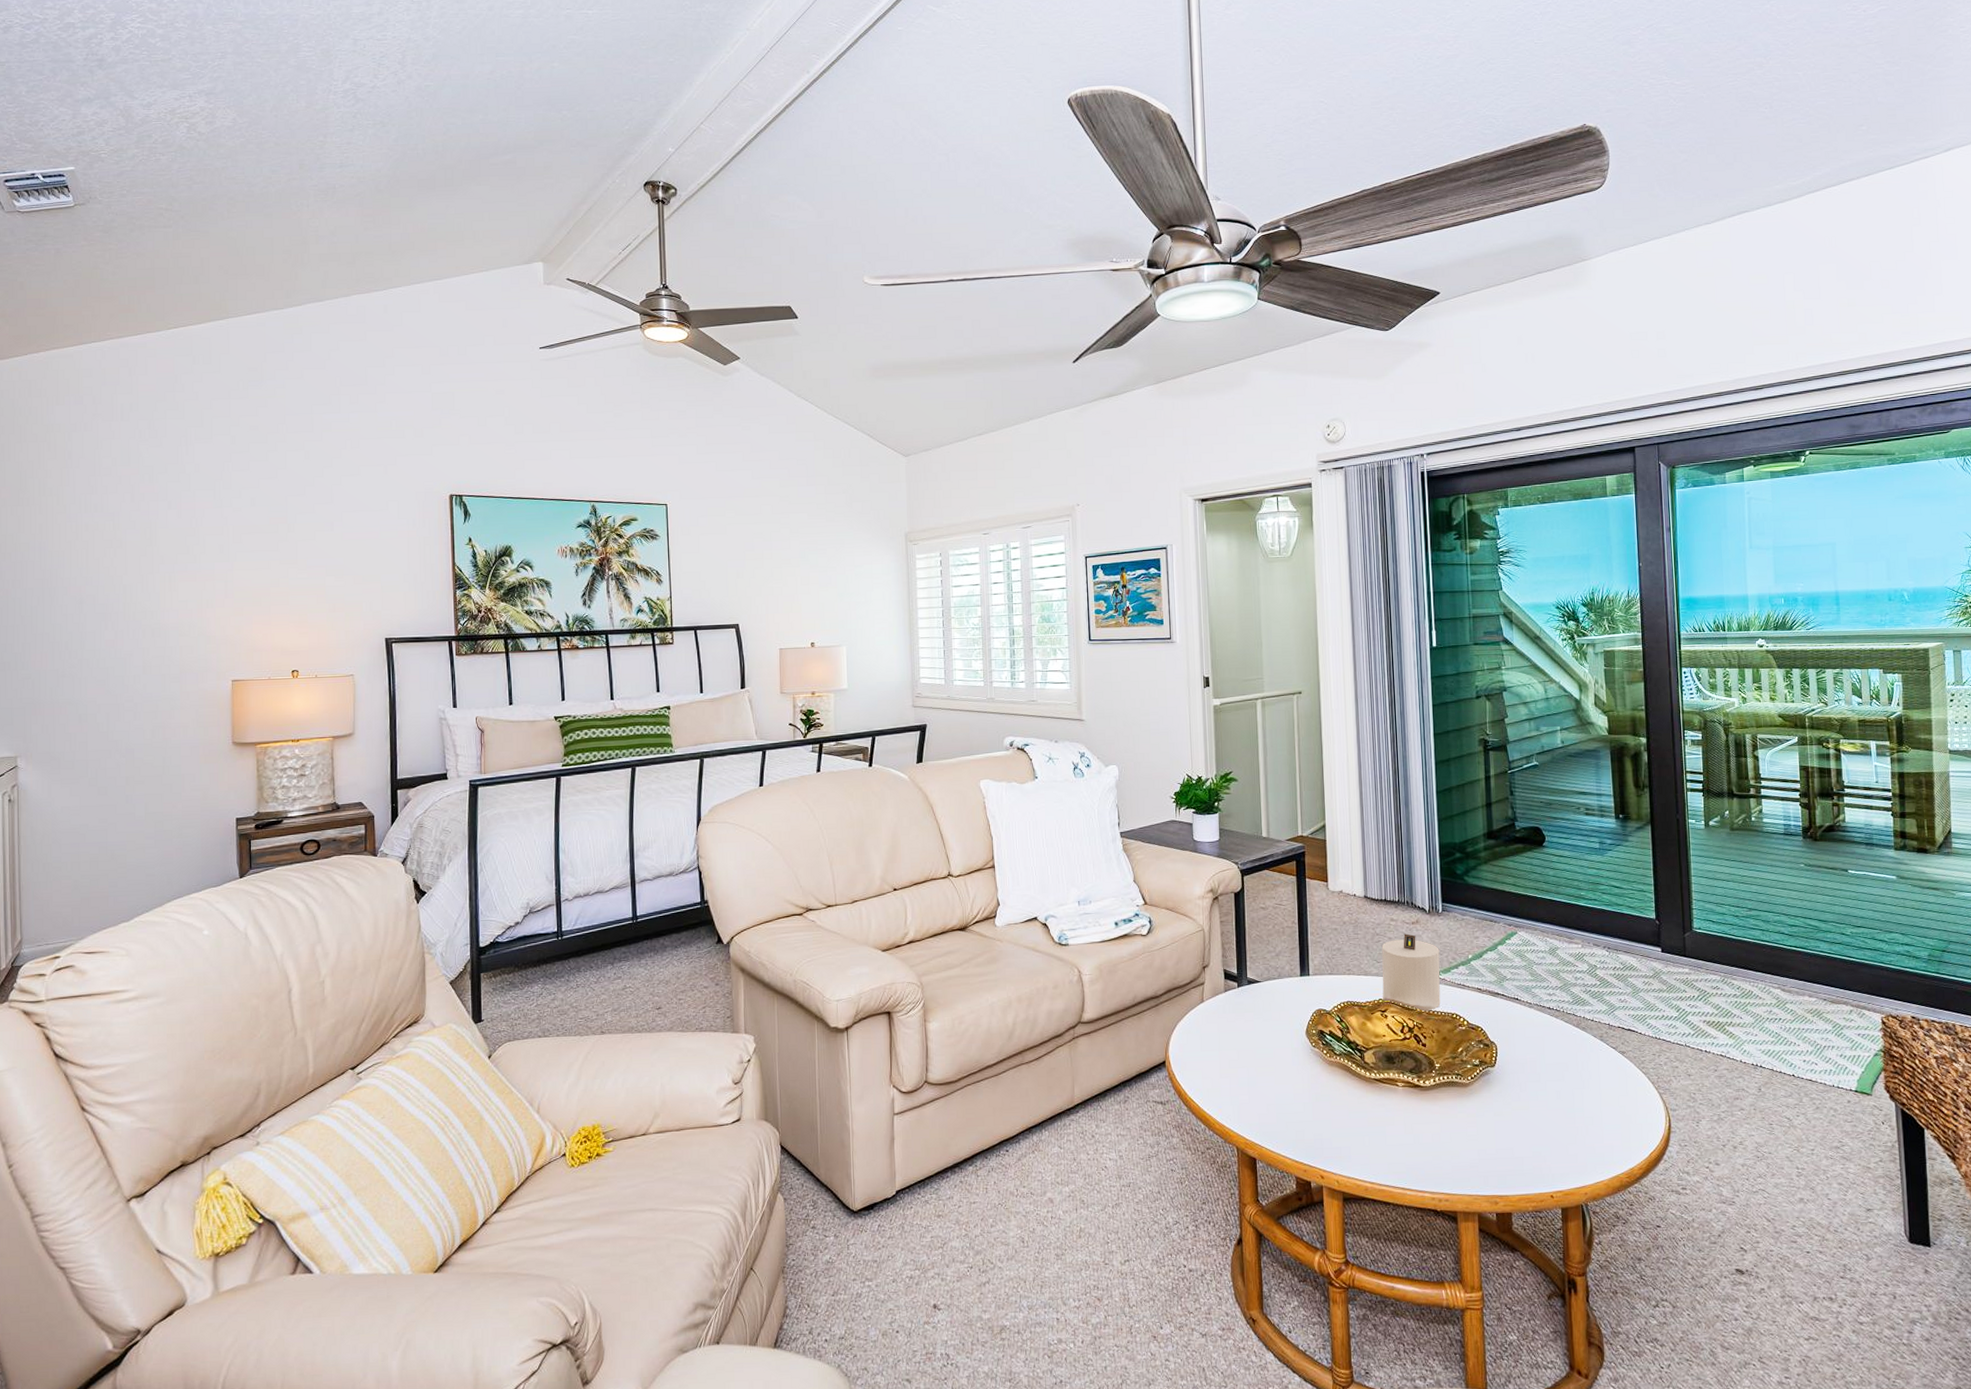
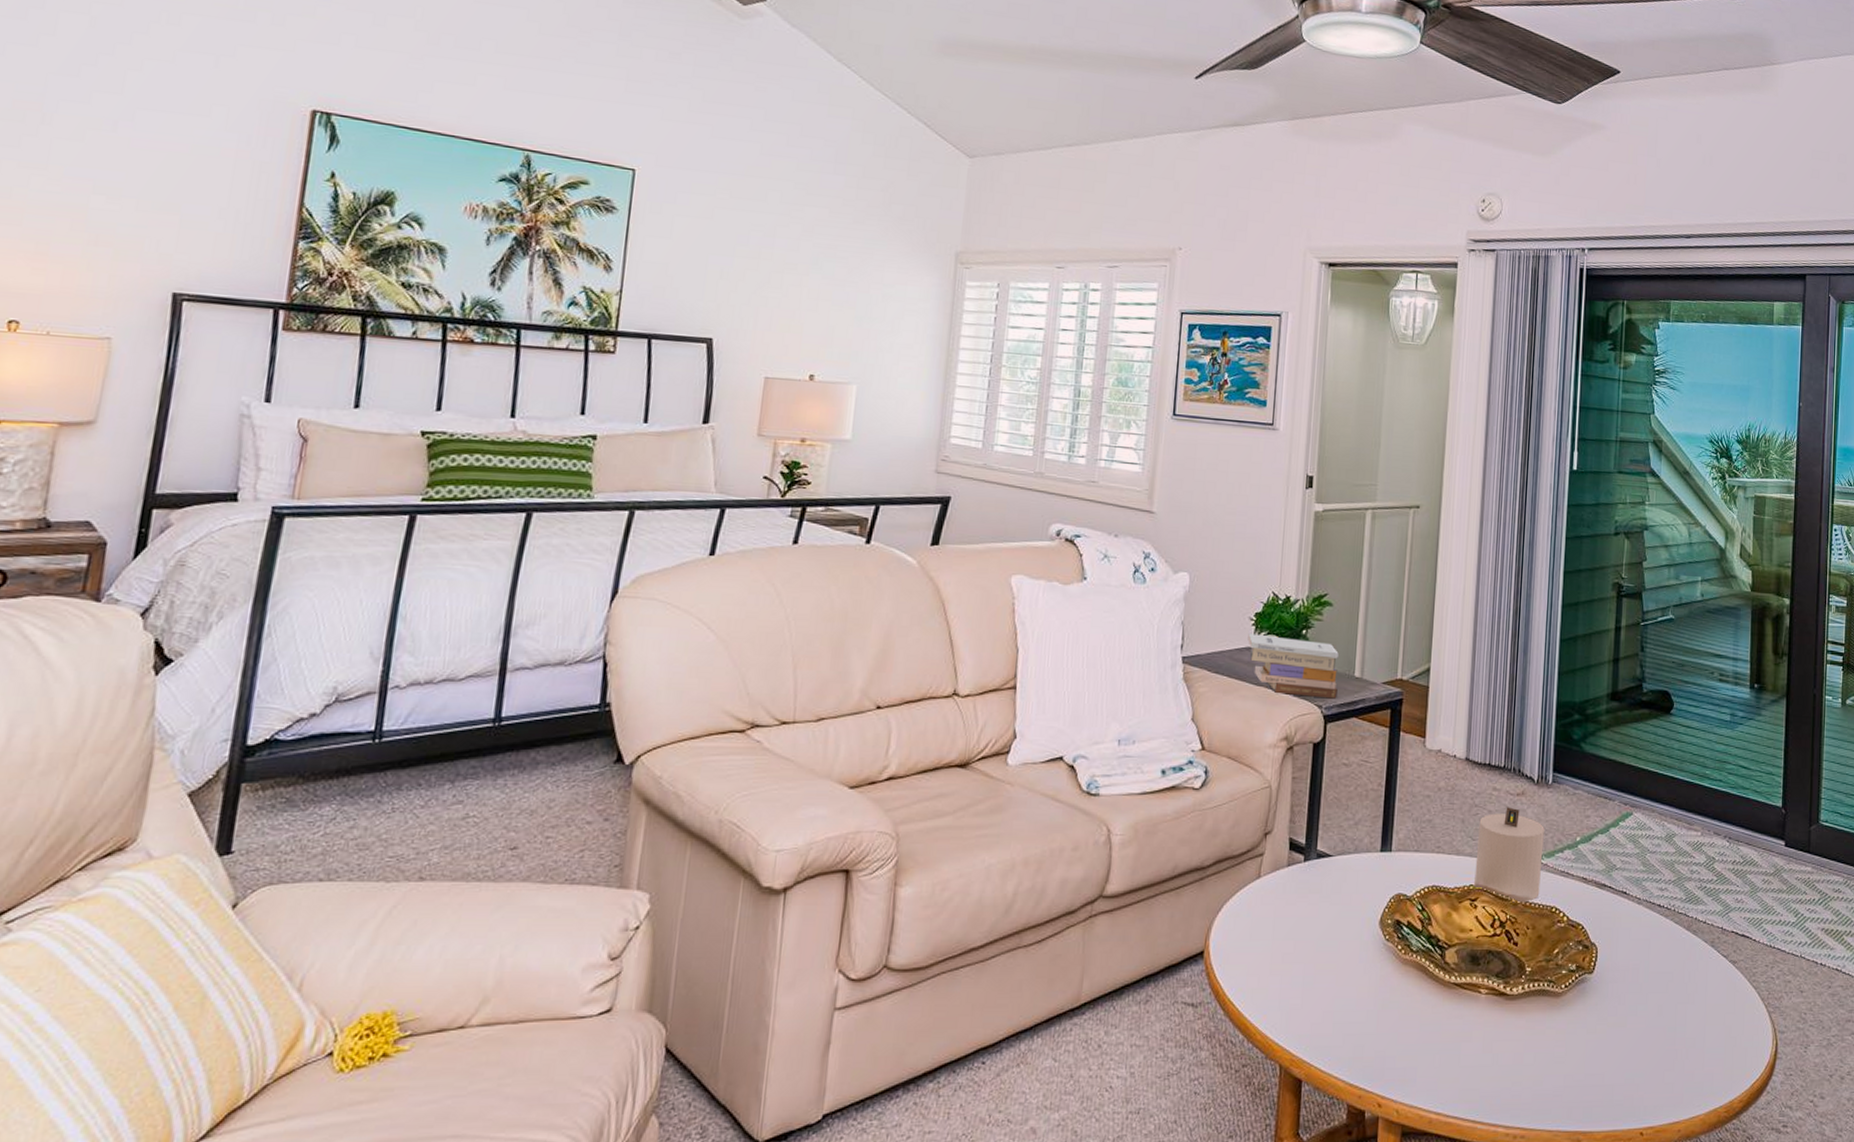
books: none [1171,809,1250,856] -> present [1248,633,1339,699]

